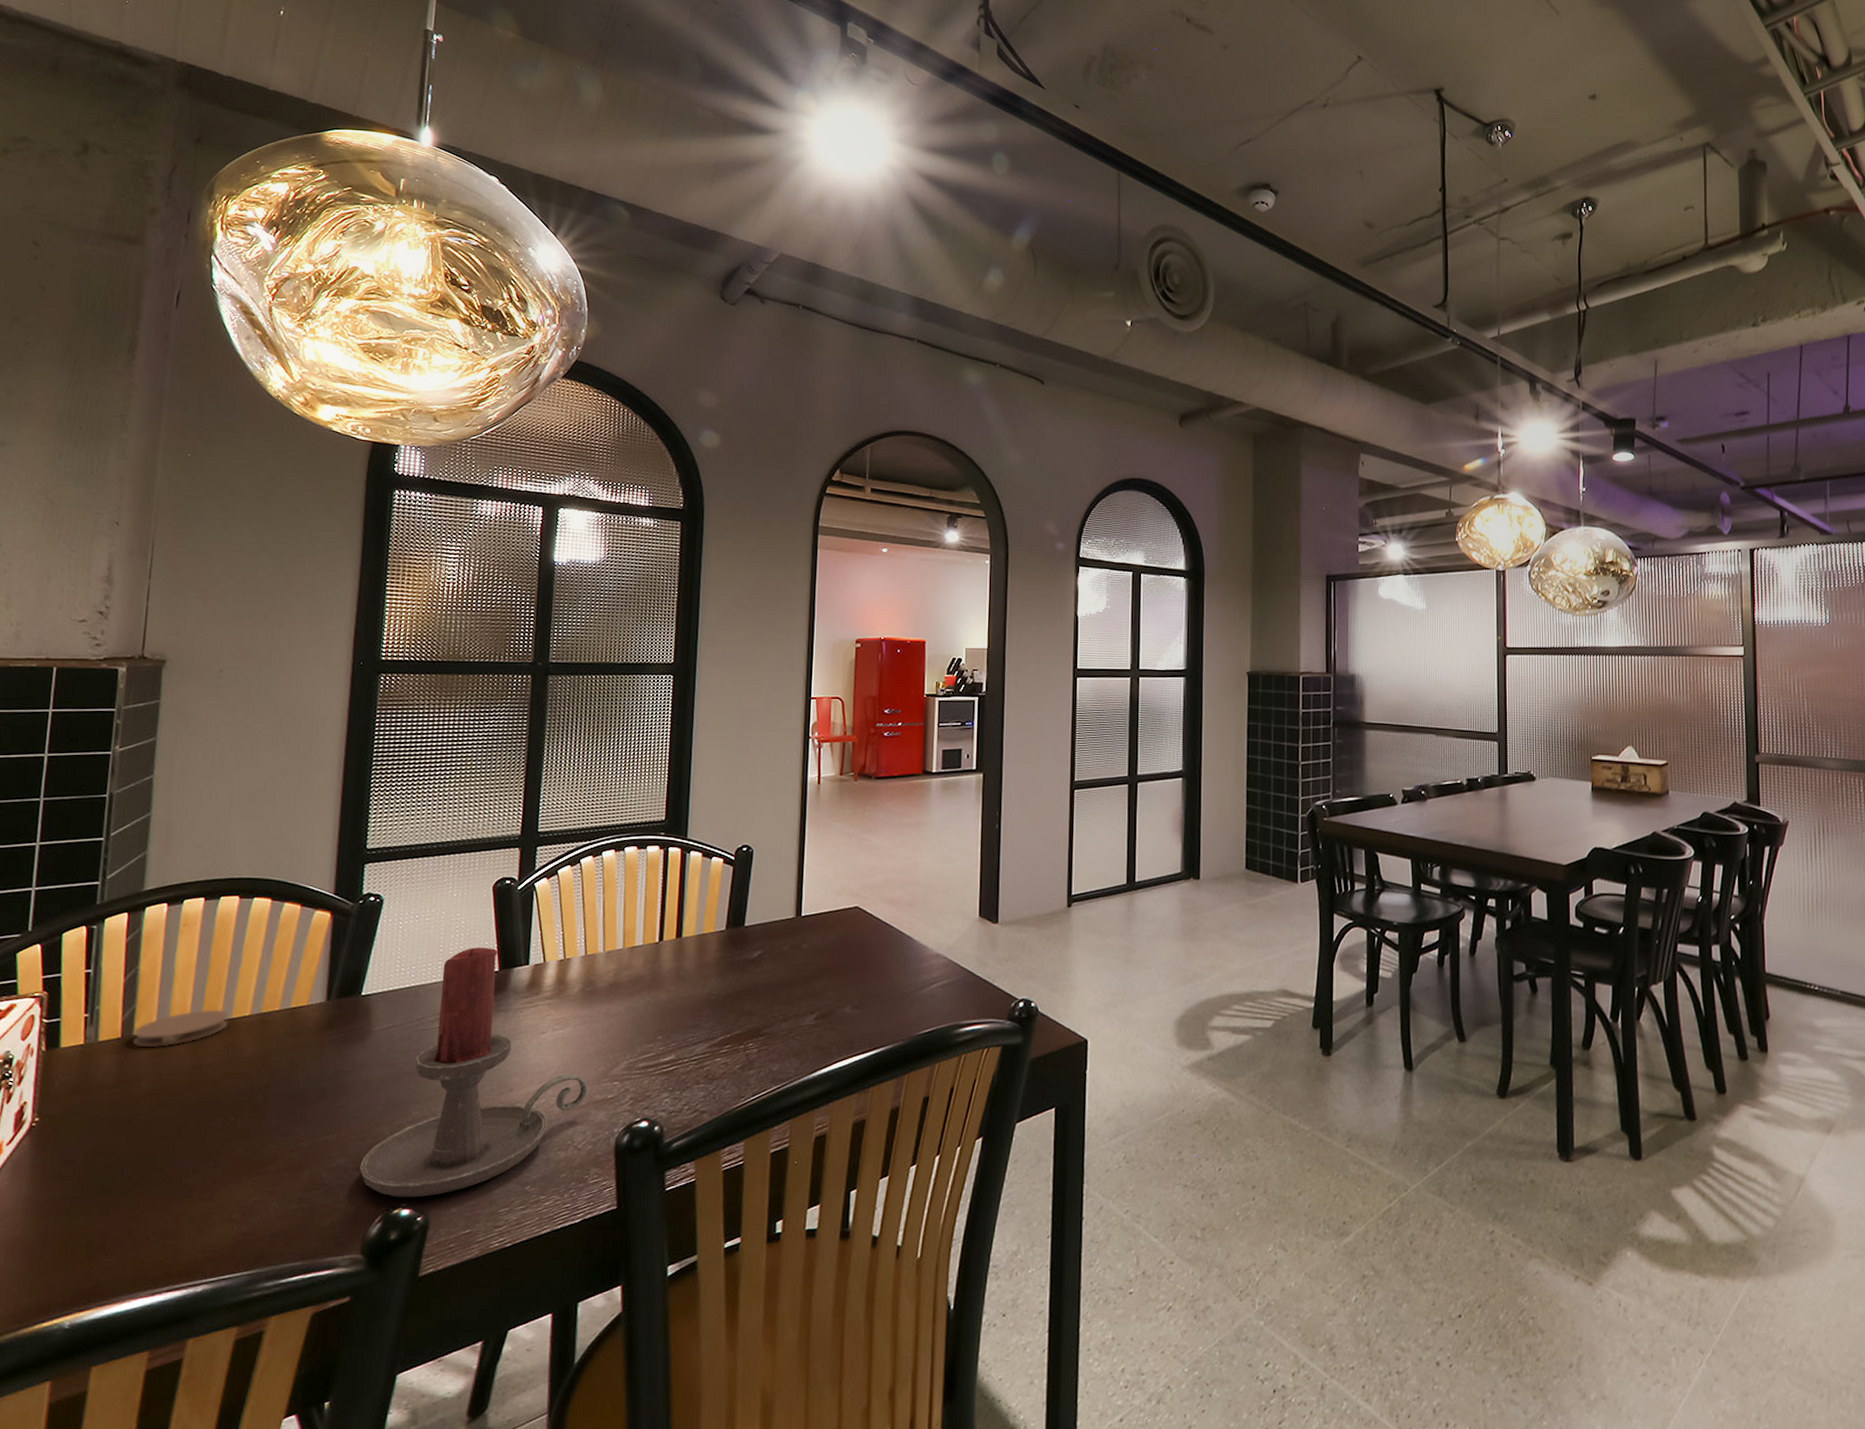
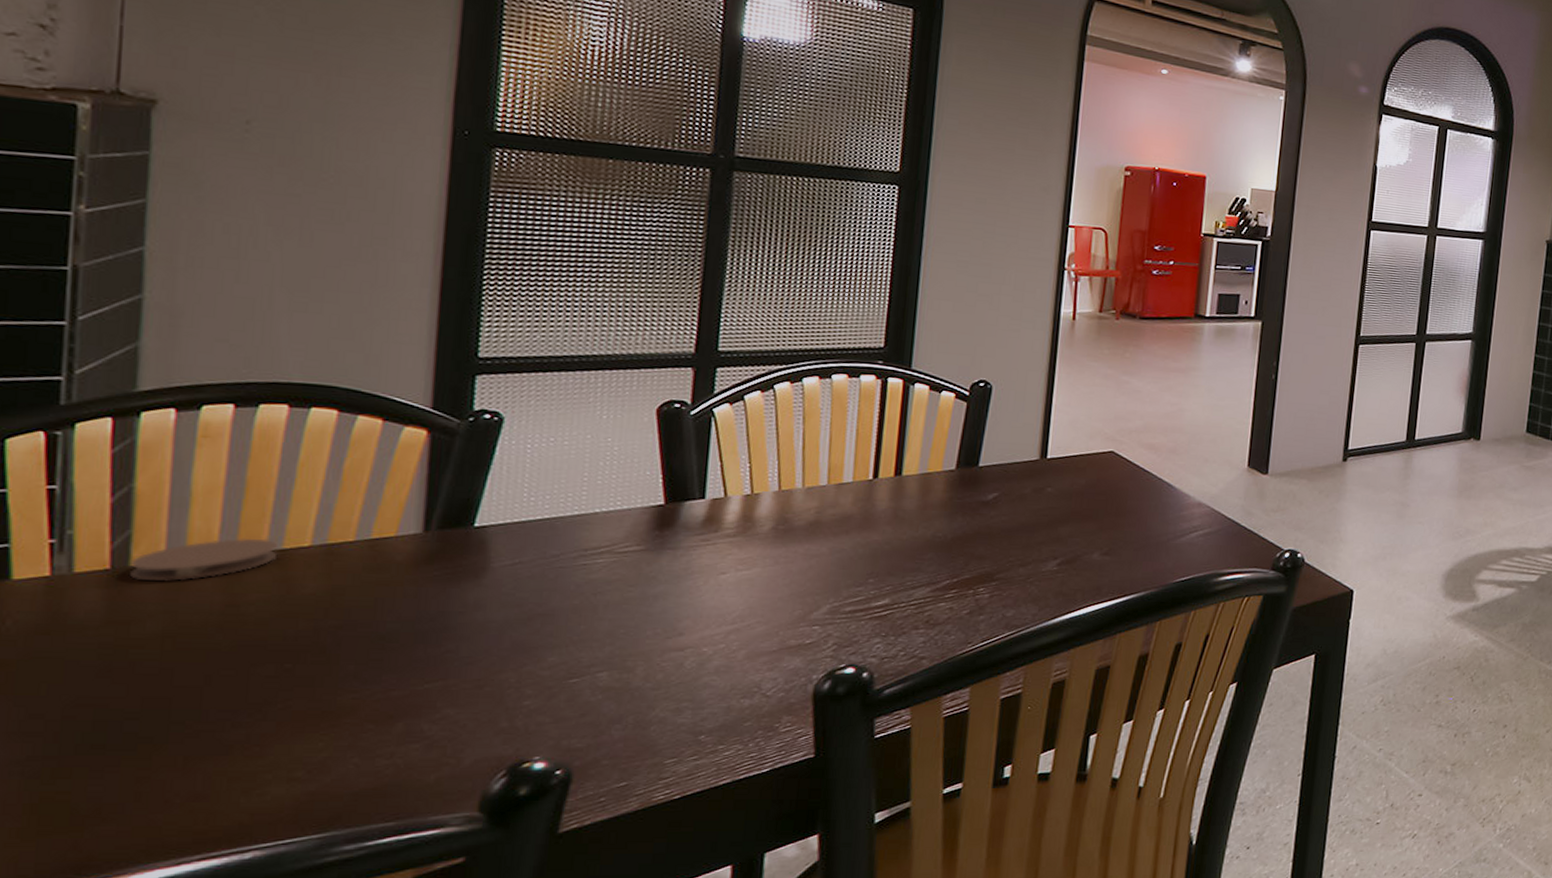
candle holder: present [360,947,588,1198] -> none [476,477,781,750]

